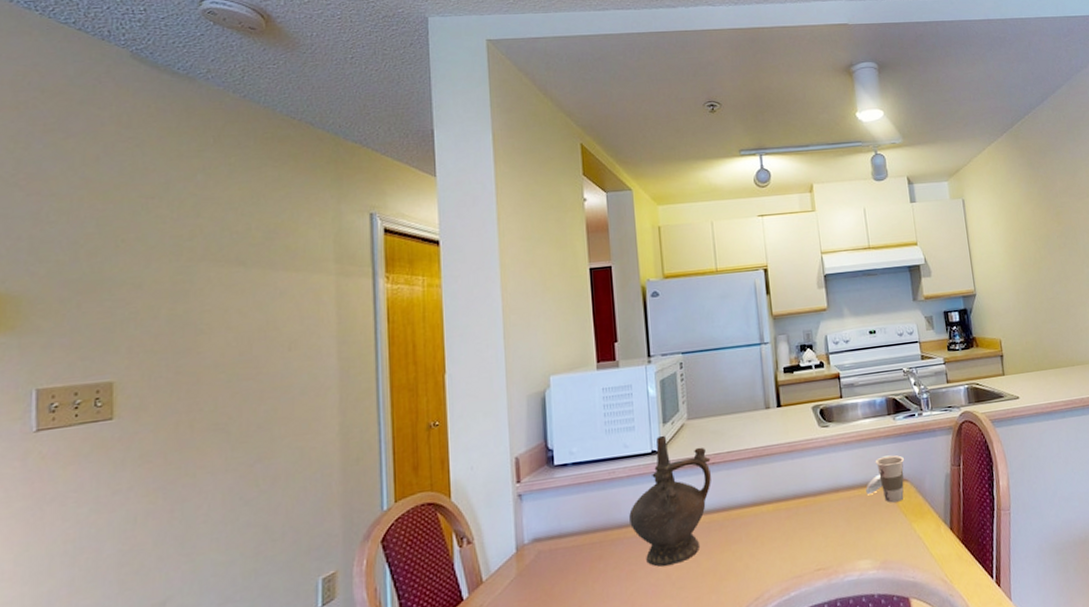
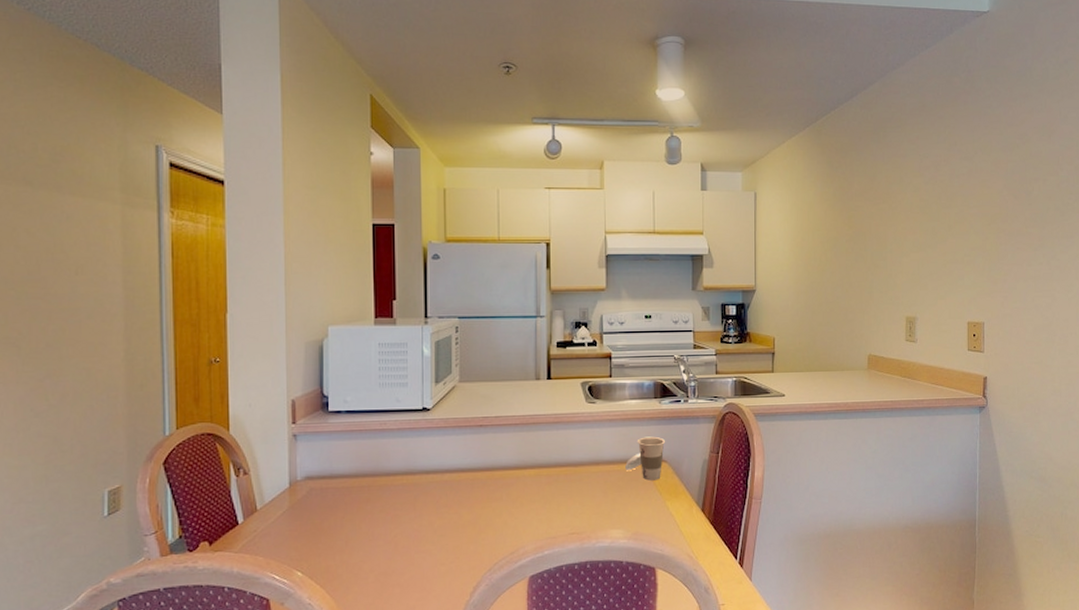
ceremonial vessel: present [629,435,711,567] -> none [398,394,479,514]

